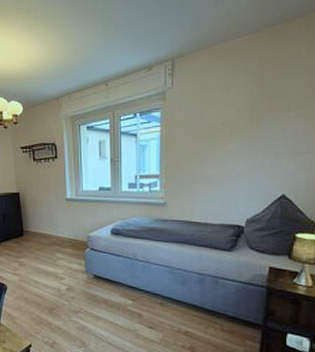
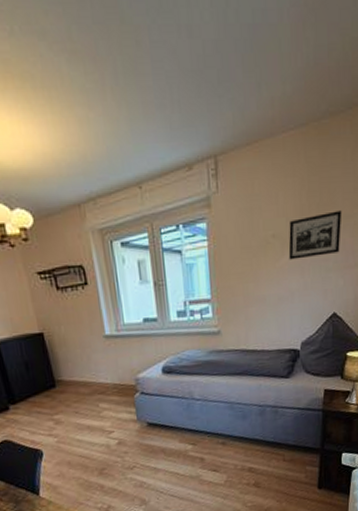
picture frame: none [237,102,295,145] -> present [288,210,342,260]

